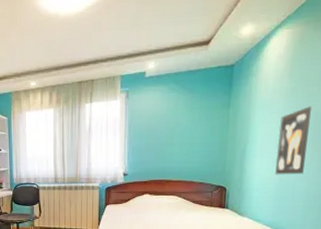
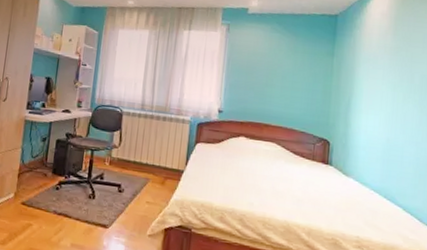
wall art: present [275,106,311,175] -> none [382,67,417,138]

